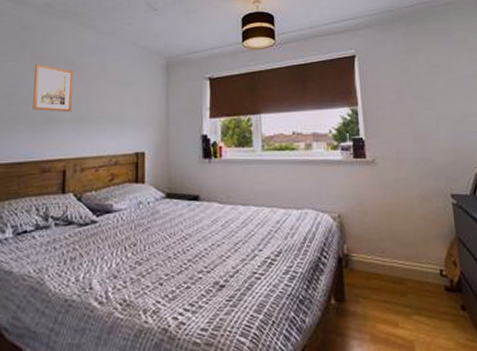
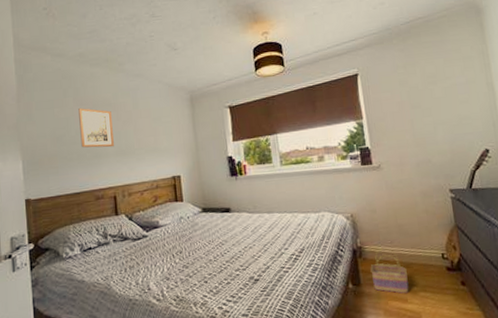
basket: none [357,258,401,316] -> present [370,248,409,294]

